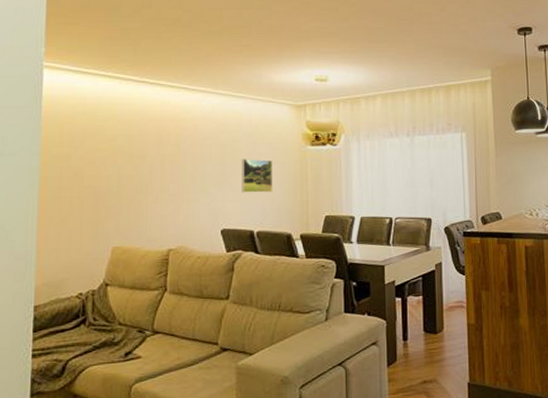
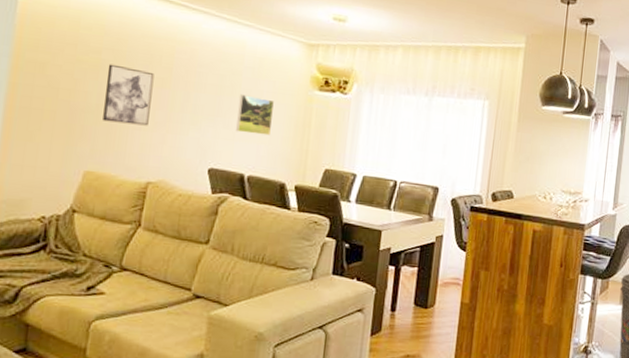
wall art: none [123,148,165,200] -> present [103,64,154,126]

